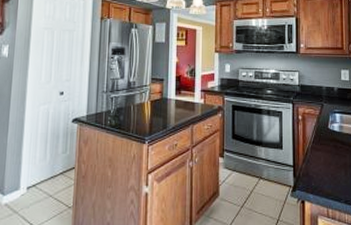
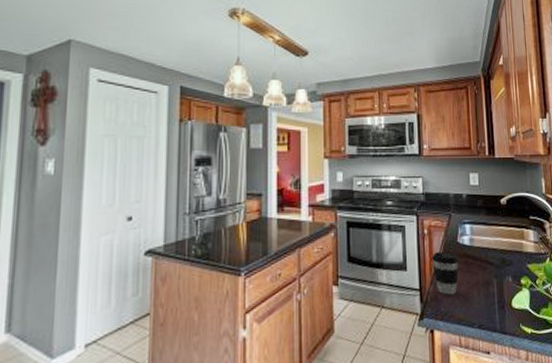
coffee cup: none [305,135,329,173] -> present [432,251,459,295]

